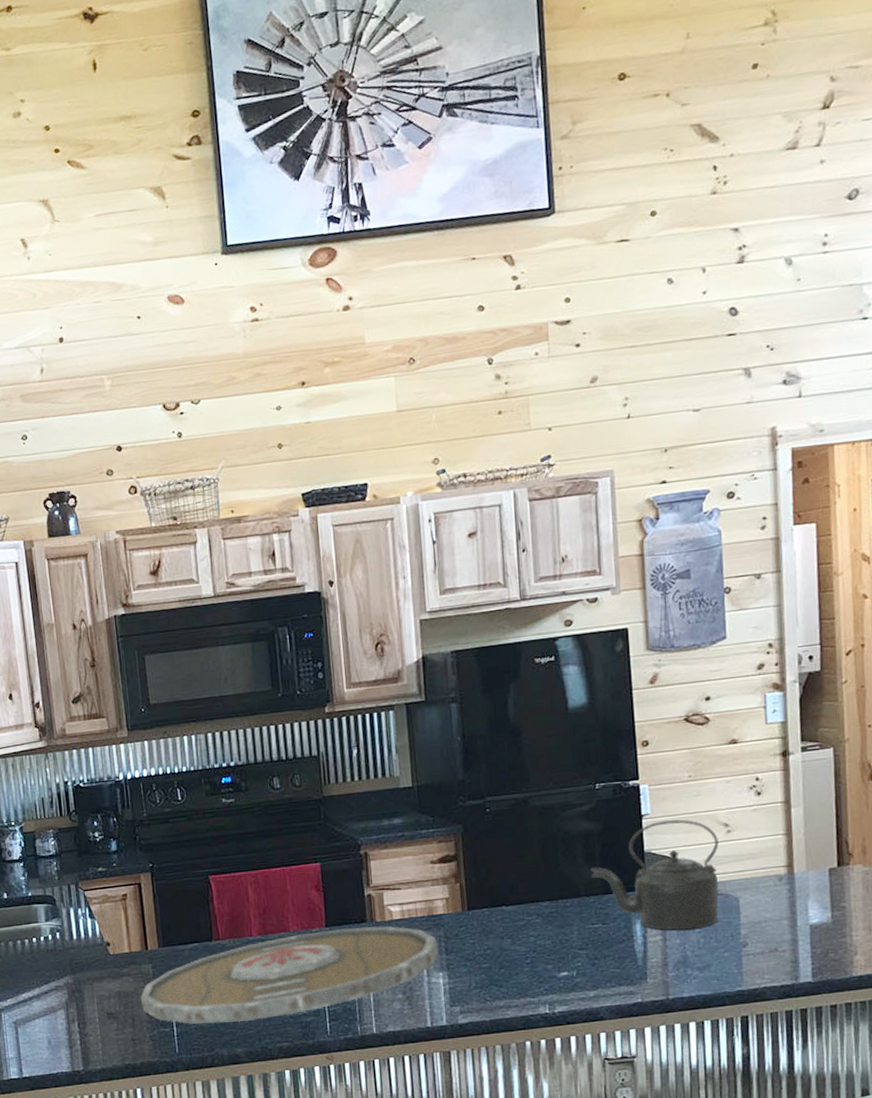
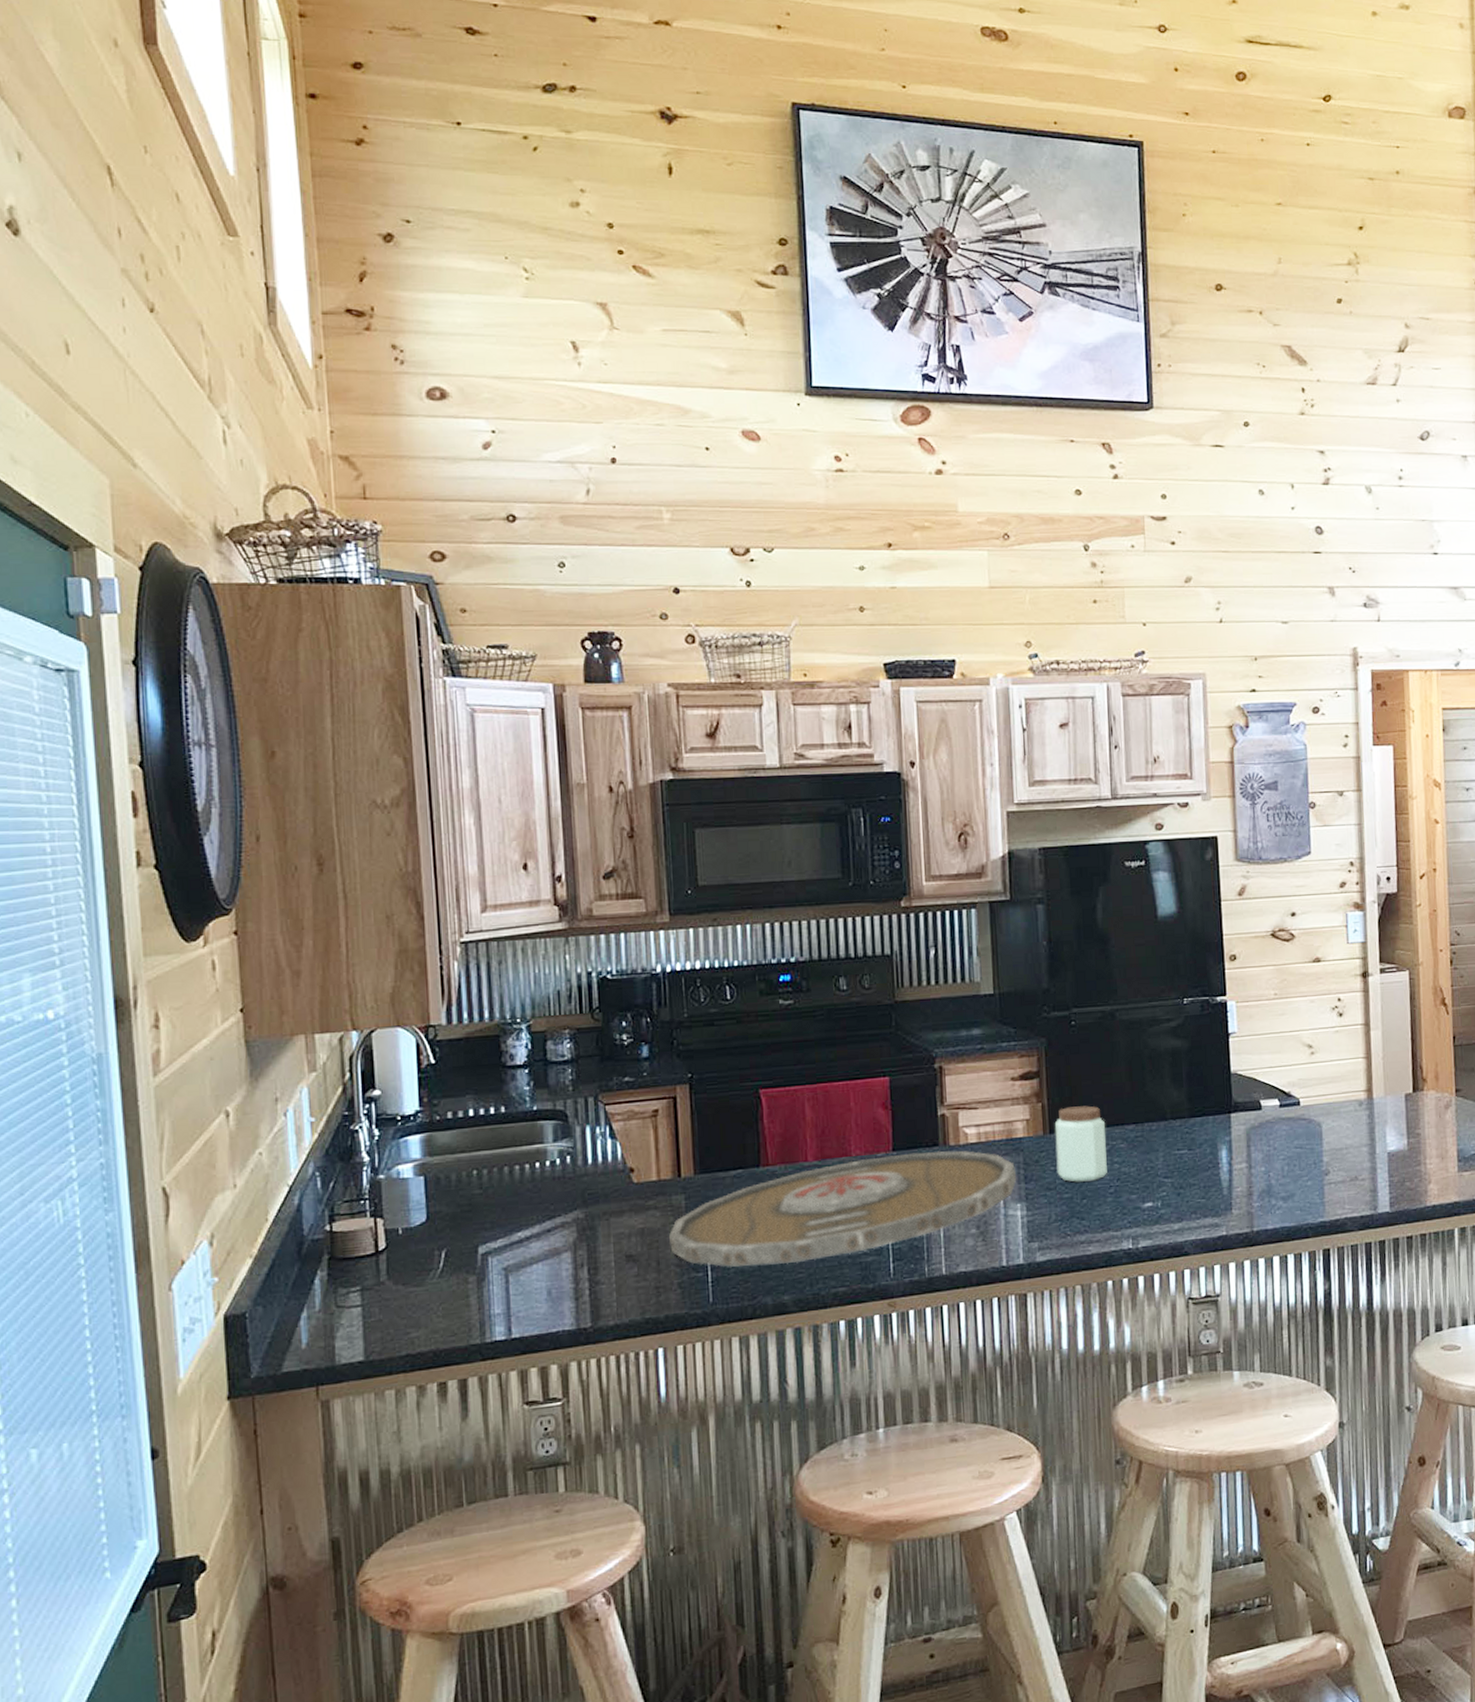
peanut butter: none [472,885,524,954] -> present [1054,1106,1107,1182]
kettle: present [591,819,720,931] -> none [1177,1039,1303,1158]

